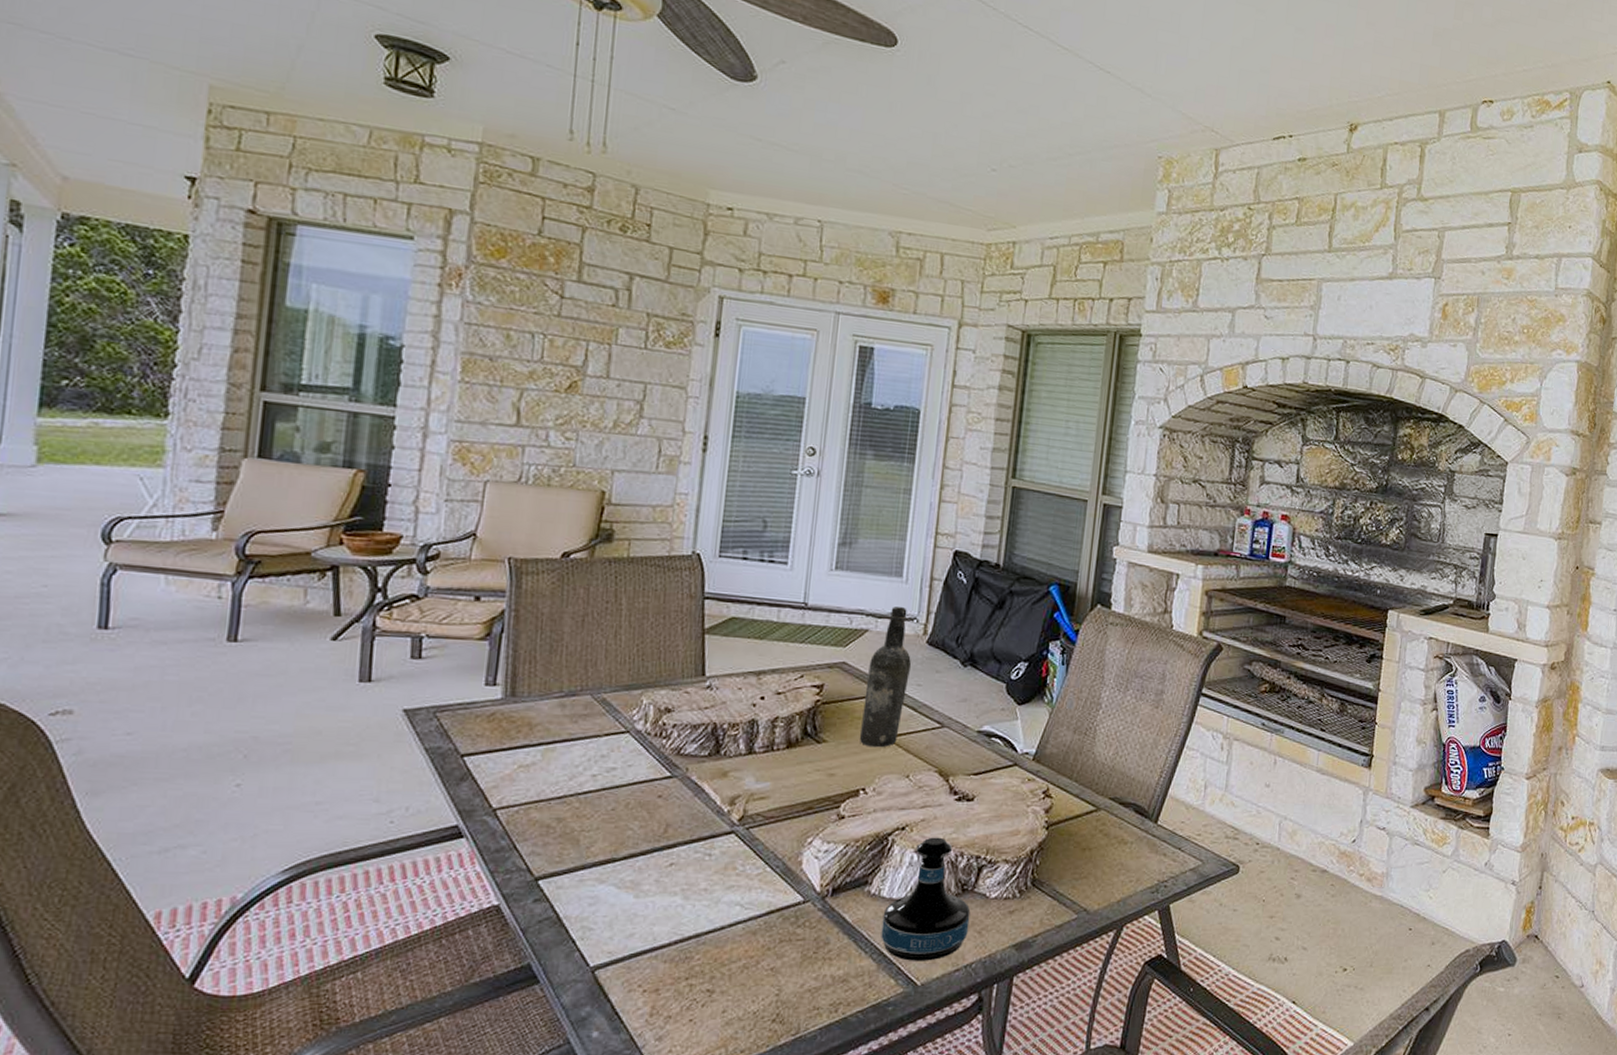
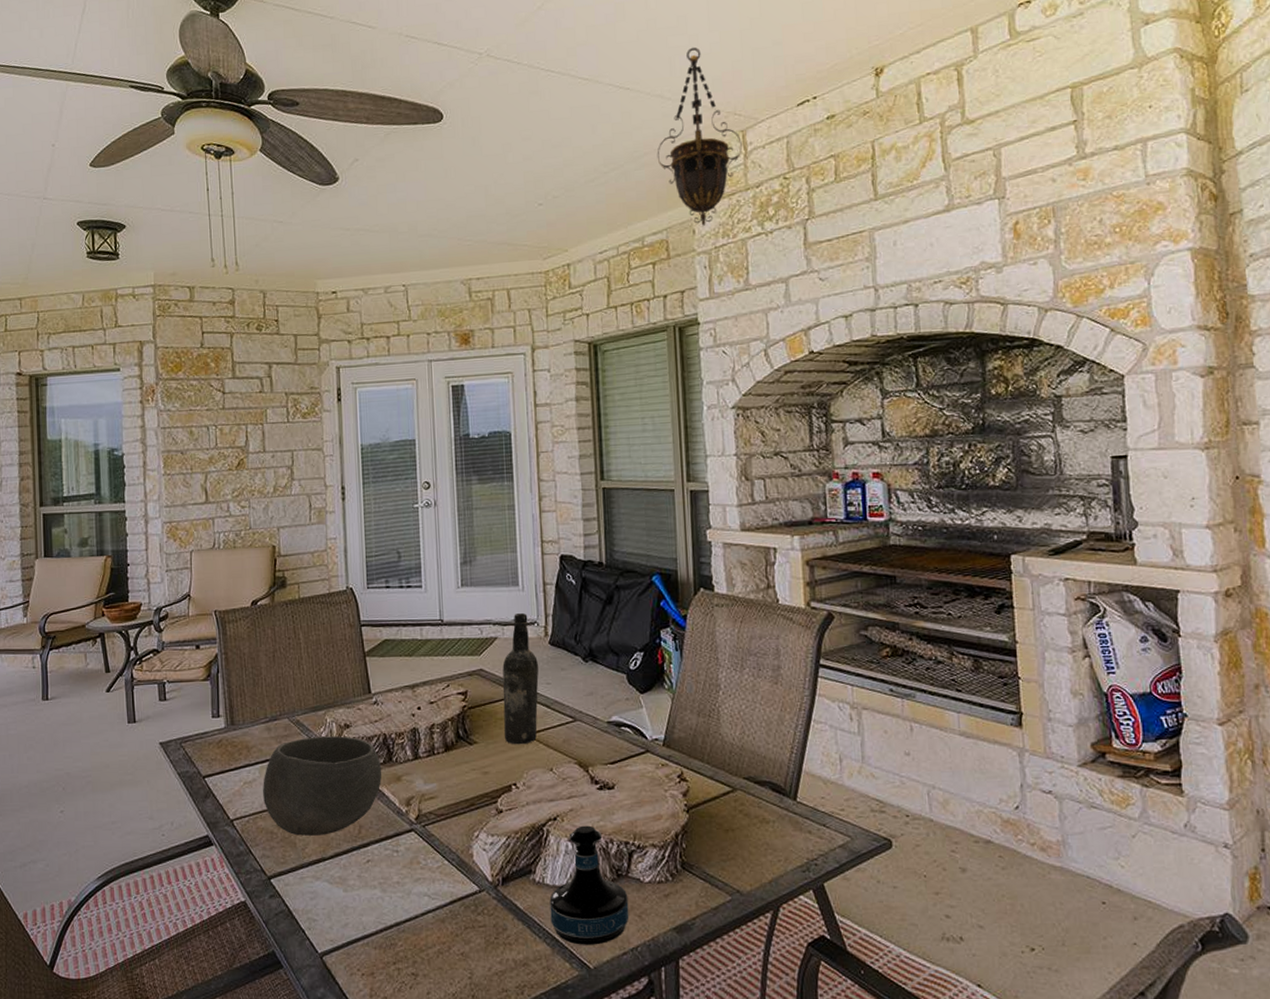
bowl: none [542,719,706,833] -> present [263,736,382,836]
hanging lantern: none [1126,48,1214,238] -> present [657,47,742,227]

